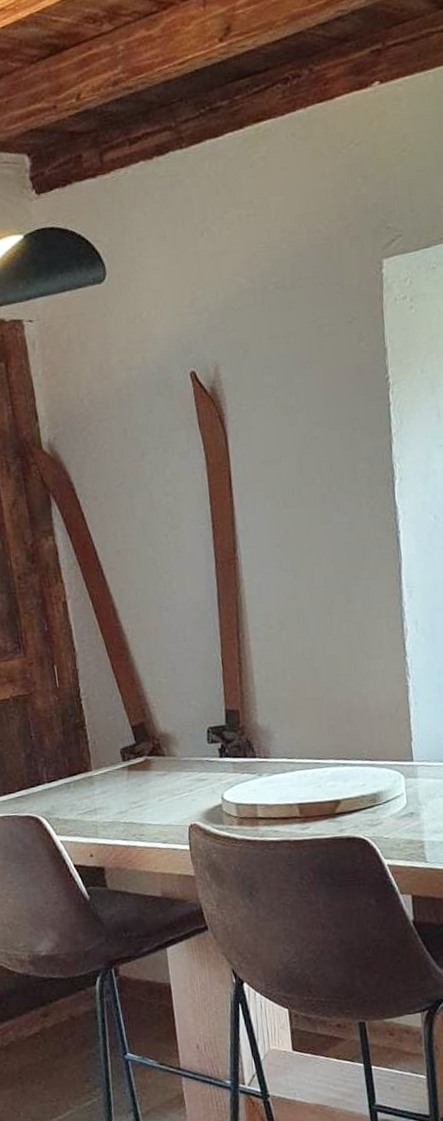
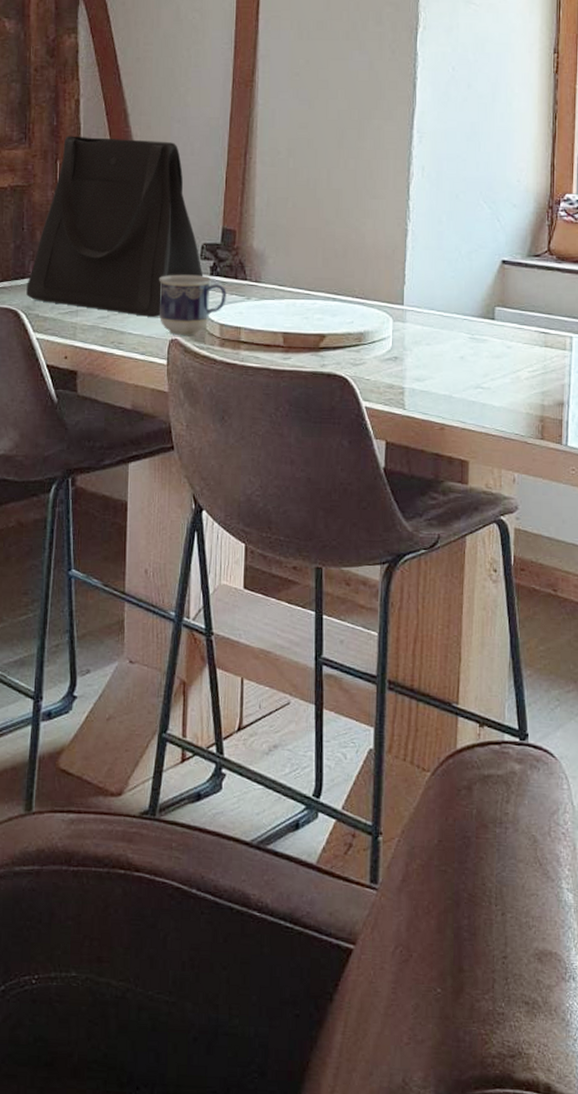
tote bag: none [43,631,213,807] -> present [26,135,204,317]
cup: none [169,759,239,820] -> present [158,274,227,335]

